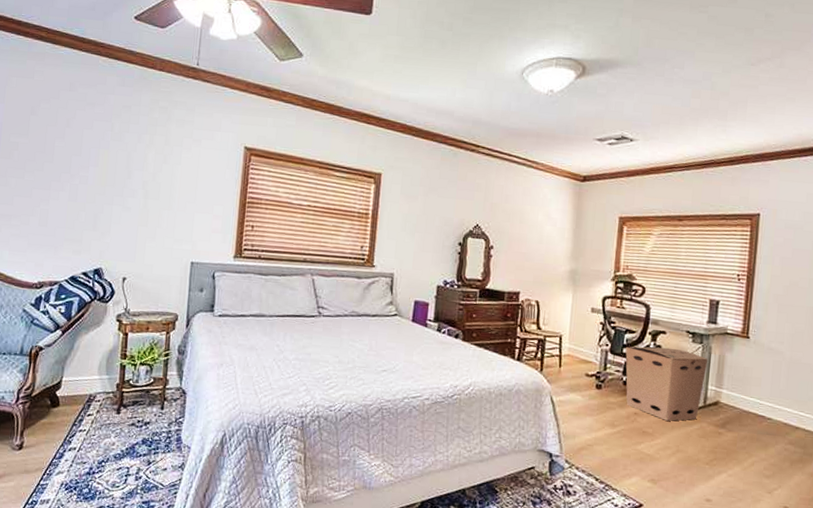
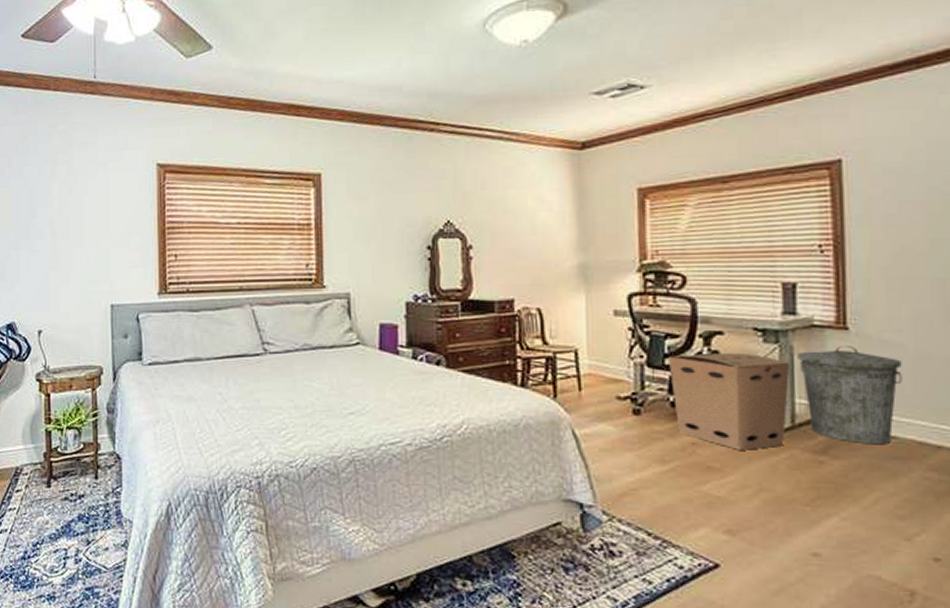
trash can: none [713,350,781,424] -> present [797,346,903,445]

